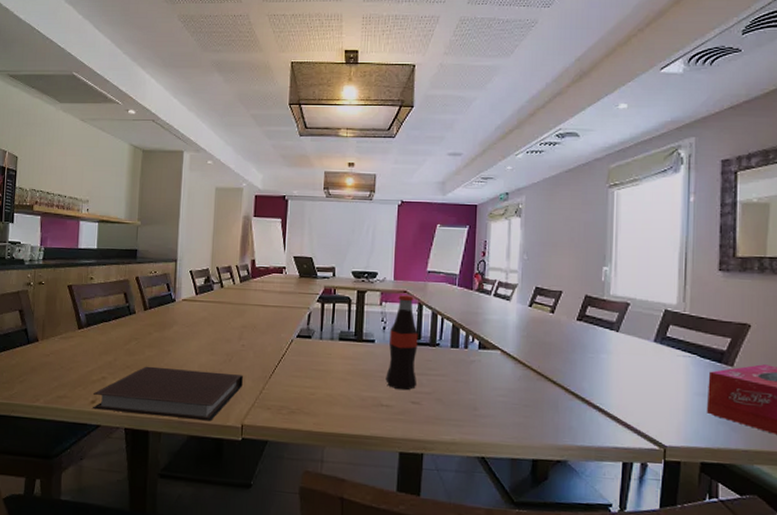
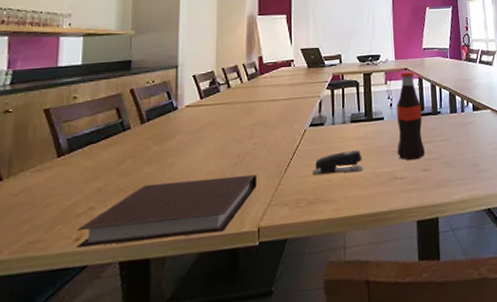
stapler: none [297,368,348,390] -> present [313,150,364,175]

